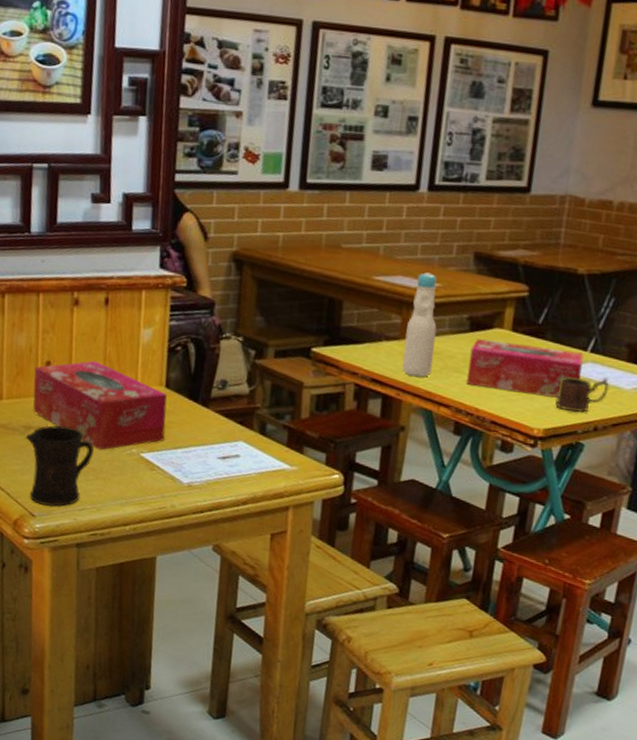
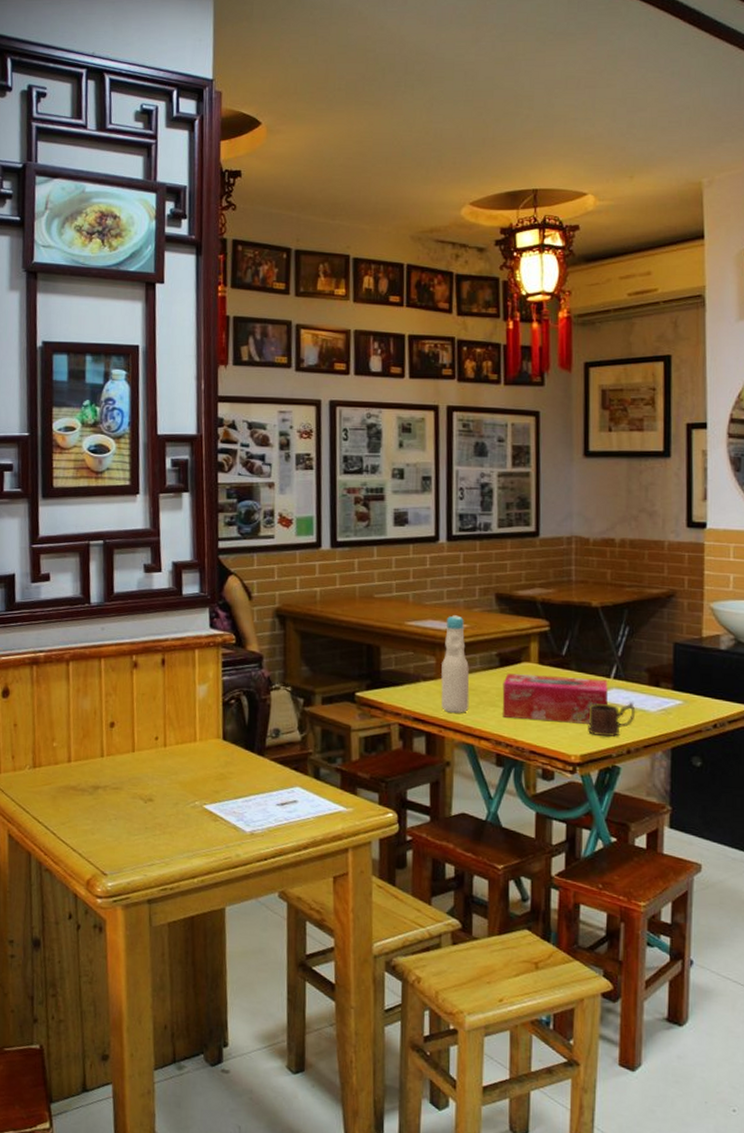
mug: present [25,425,94,507] -> none [94,783,159,865]
tissue box: present [33,361,168,451] -> none [99,719,225,805]

